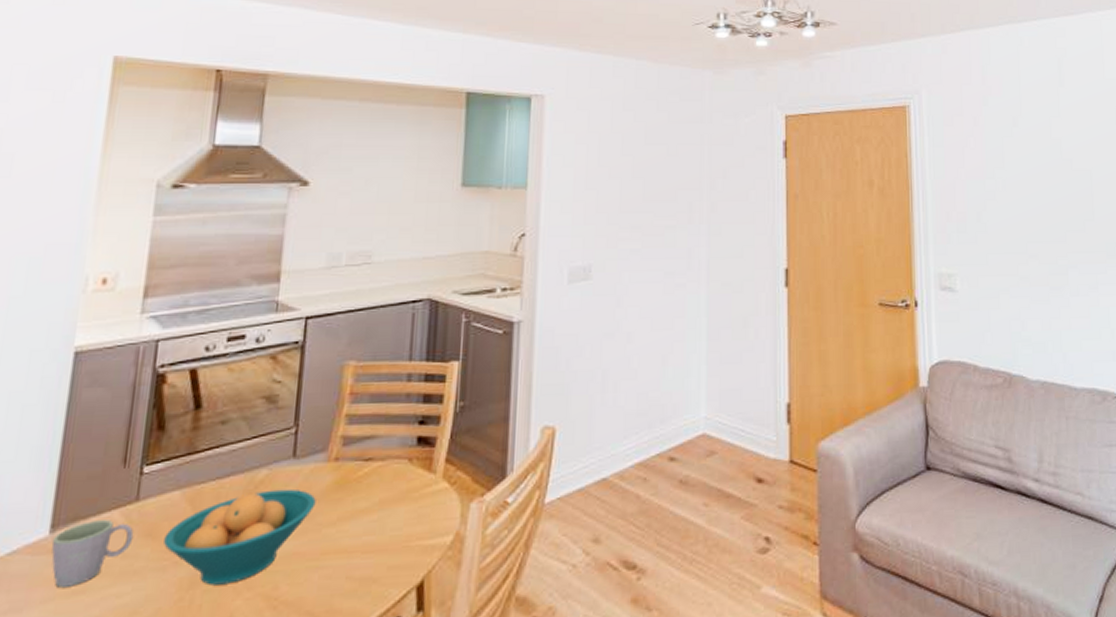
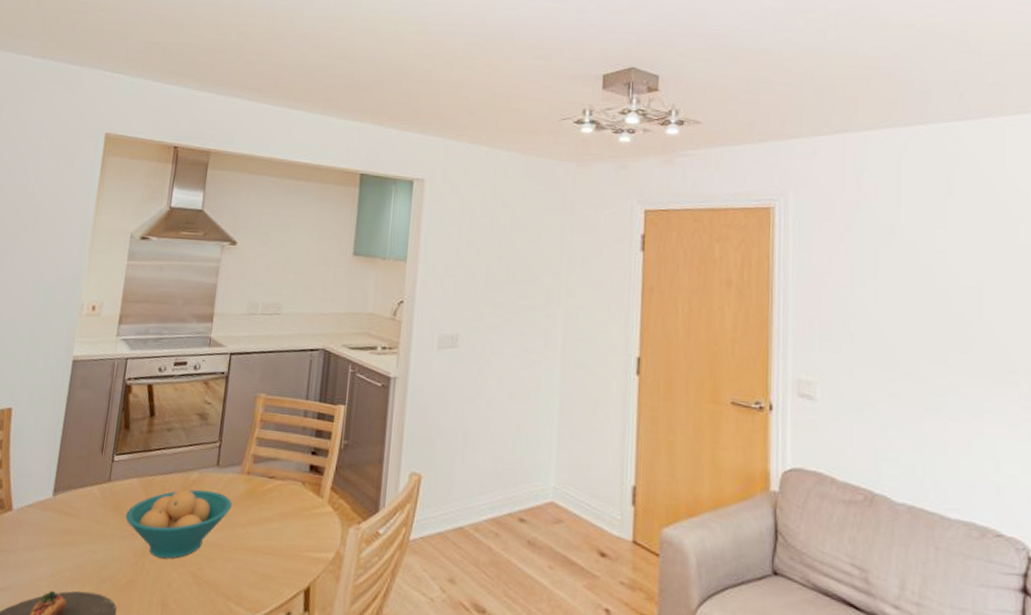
mug: present [51,520,134,588] -> none [53,491,107,539]

